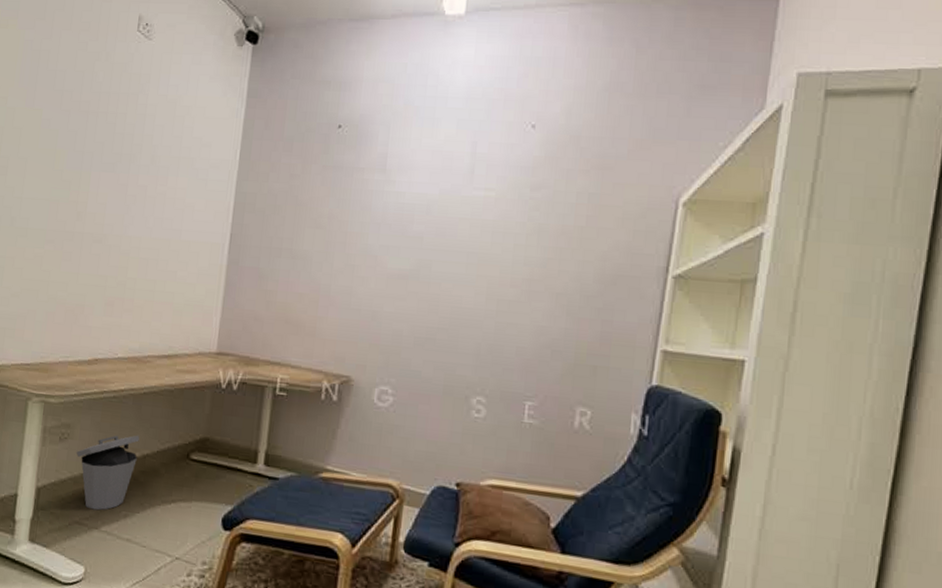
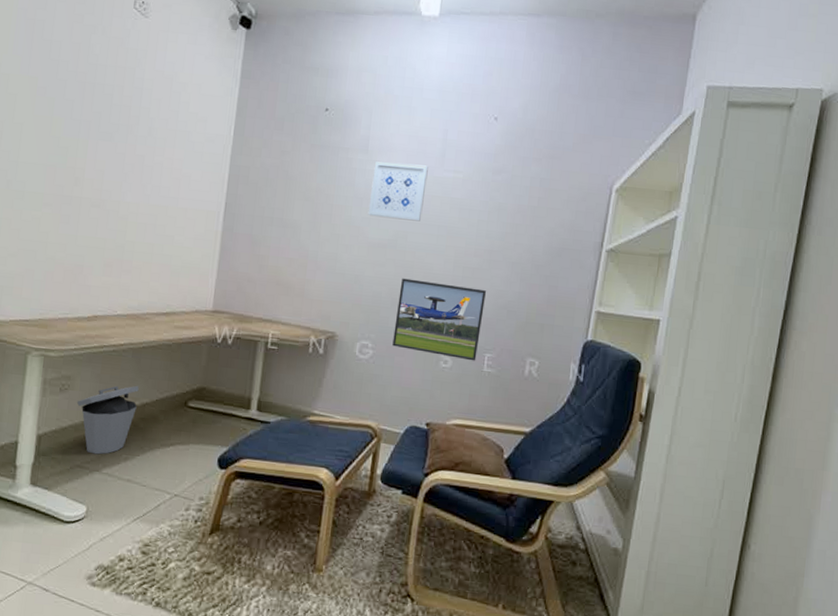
wall art: none [386,181,455,248] -> present [367,161,428,222]
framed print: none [416,313,525,410] -> present [392,278,486,361]

